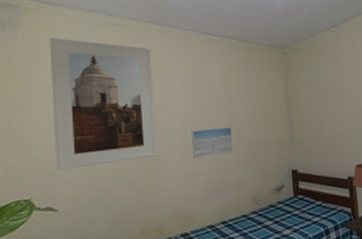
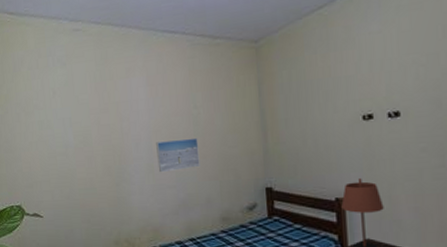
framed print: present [50,37,158,171] -> none [21,49,125,181]

